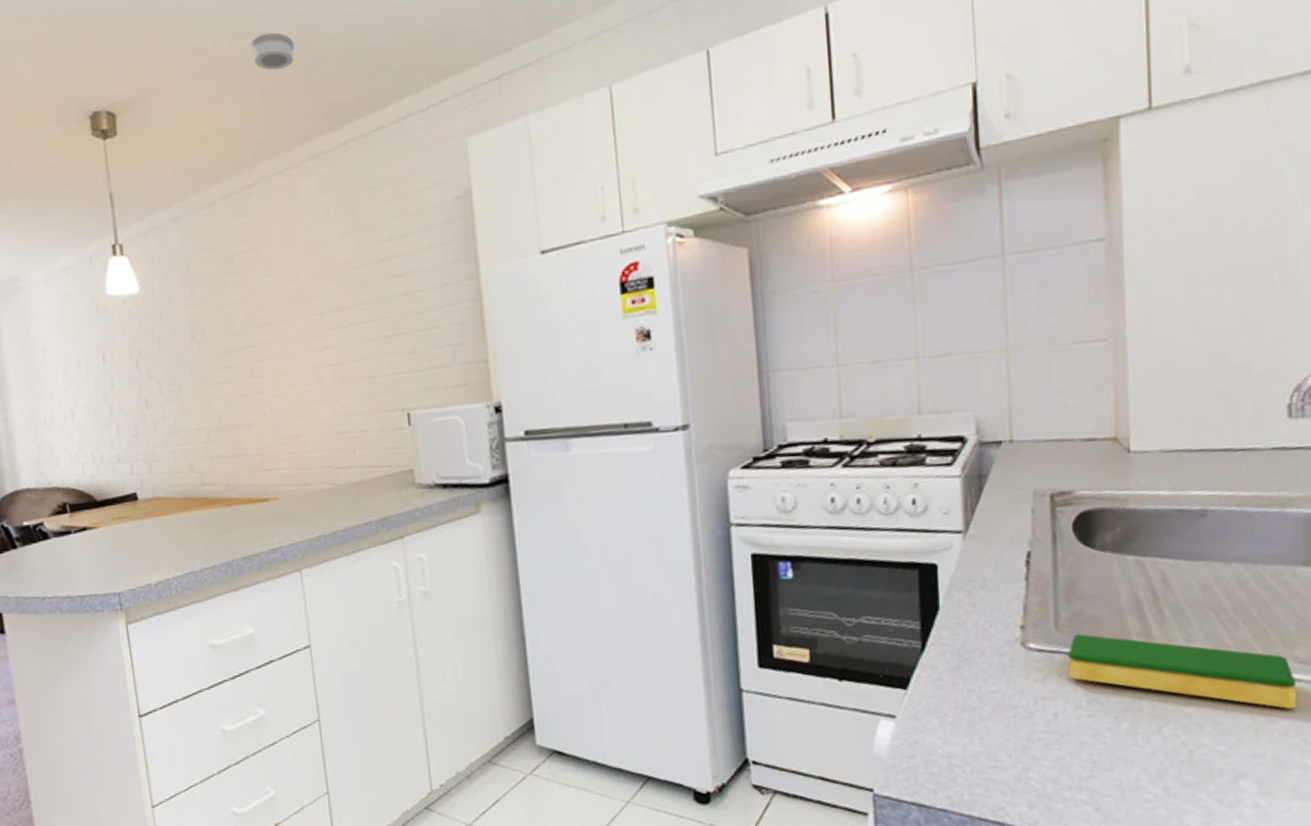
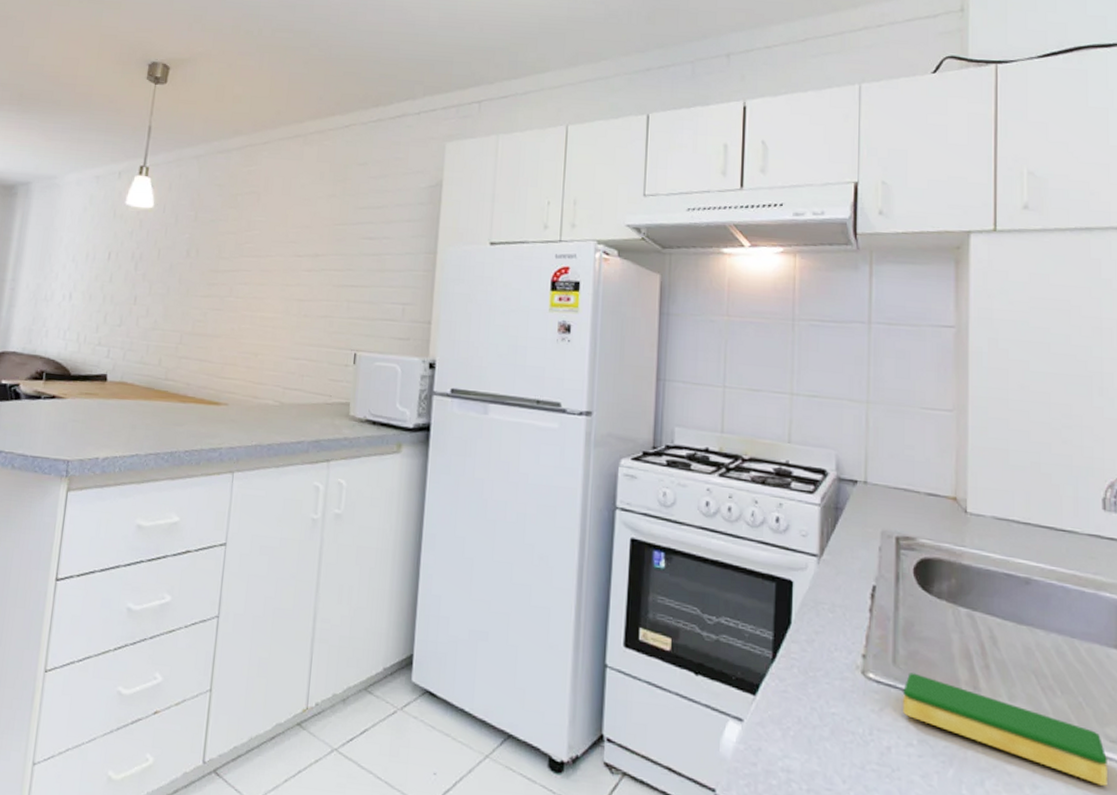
smoke detector: present [250,32,294,71] -> none [289,32,324,61]

